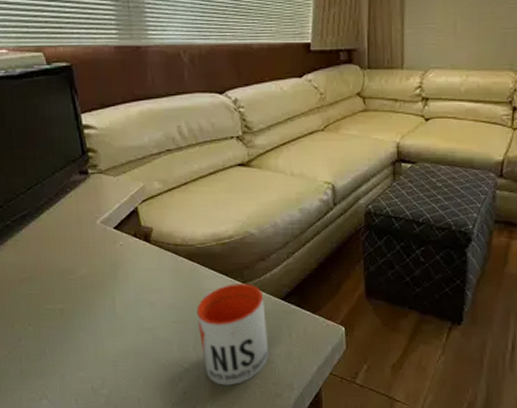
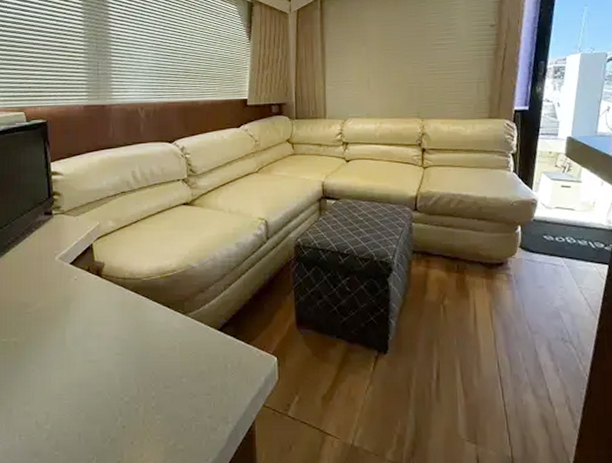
mug: present [196,284,269,386] -> none [139,315,205,419]

